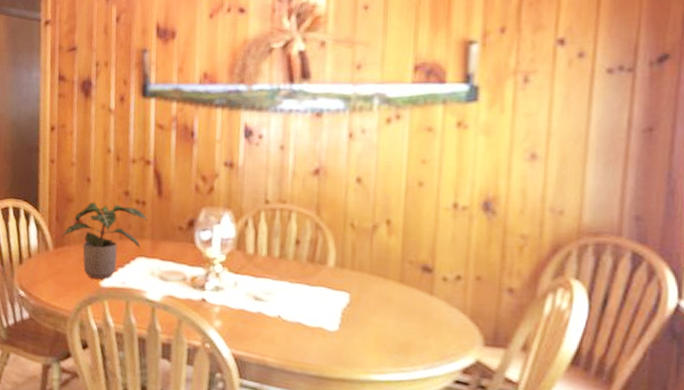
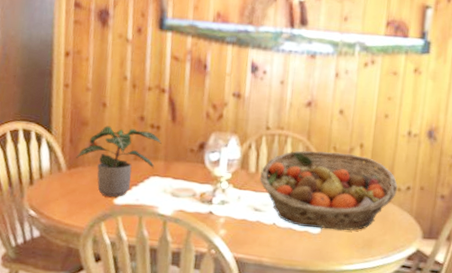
fruit basket: none [258,228,443,330] -> present [259,150,398,231]

